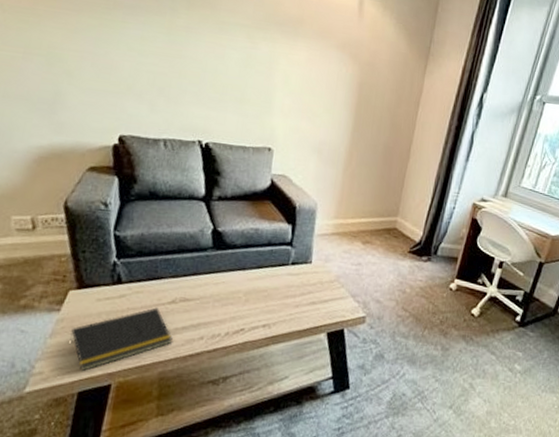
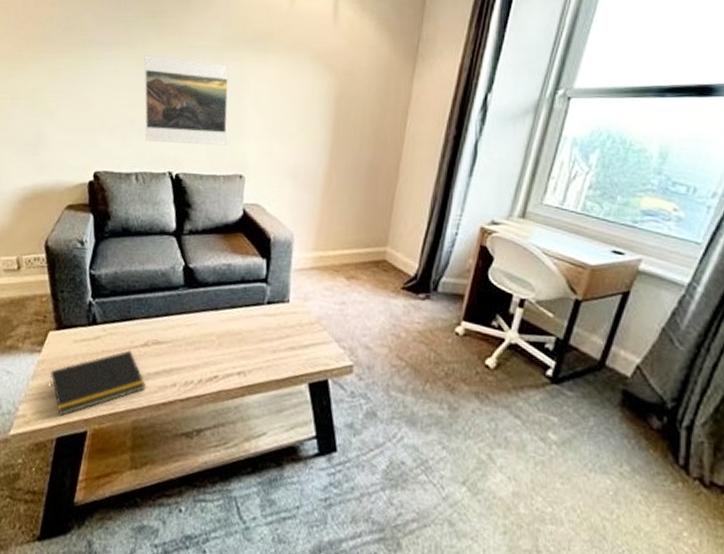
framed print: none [173,25,260,119] -> present [144,55,229,145]

